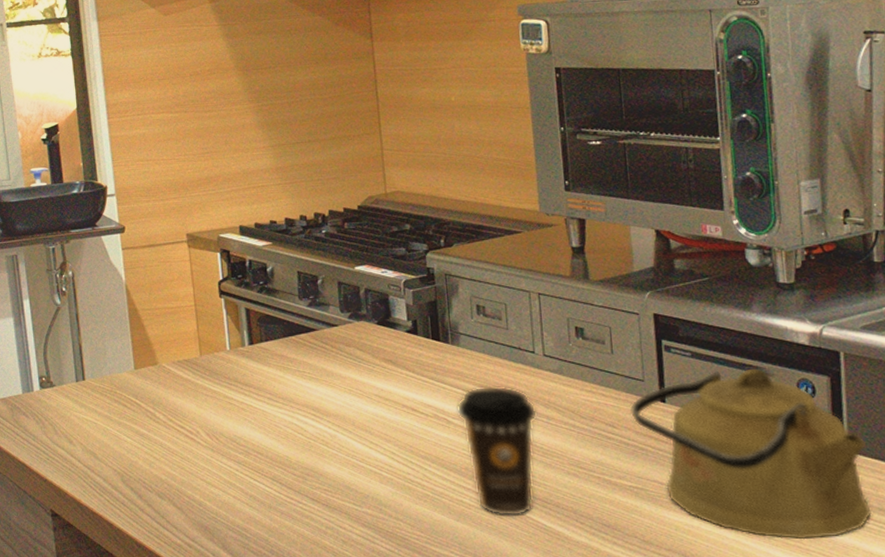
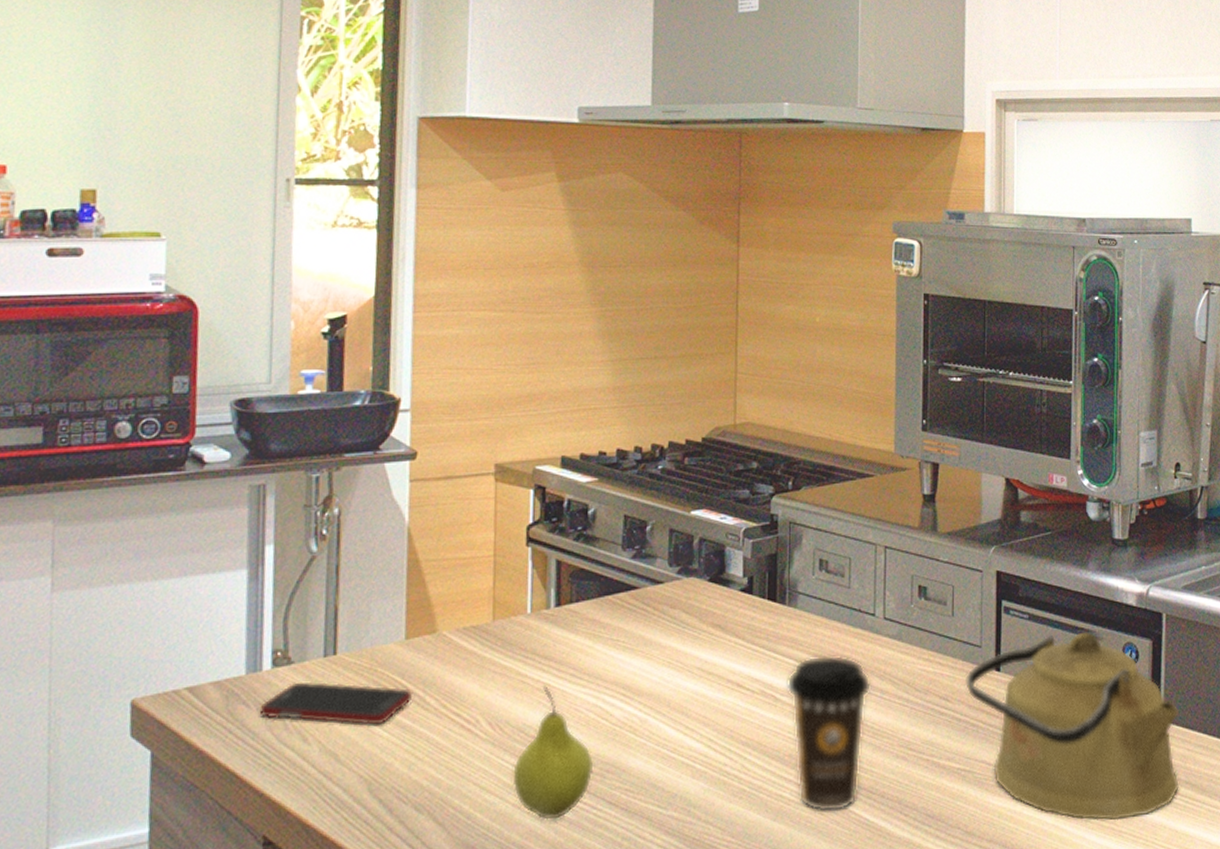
cell phone: none [35,399,146,433] -> present [259,681,413,725]
fruit: none [230,406,296,510] -> present [512,686,594,820]

